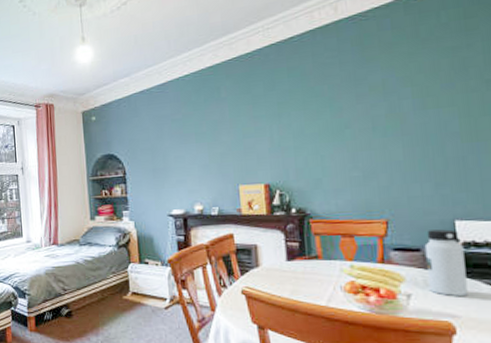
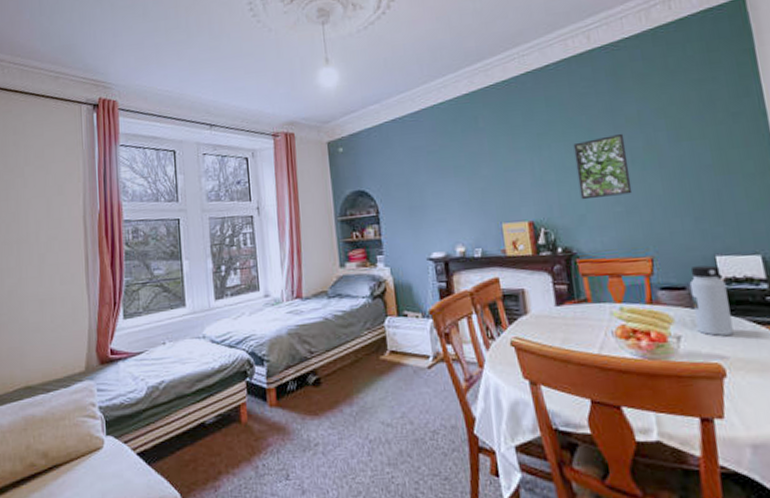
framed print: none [313,101,371,165] -> present [573,133,633,200]

